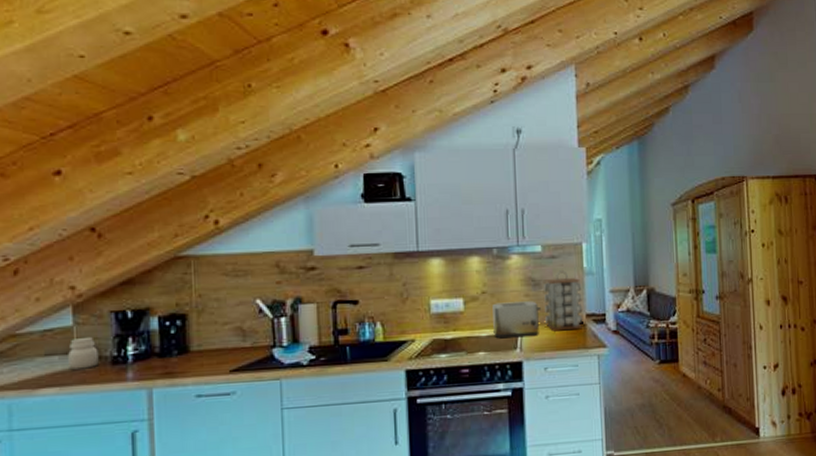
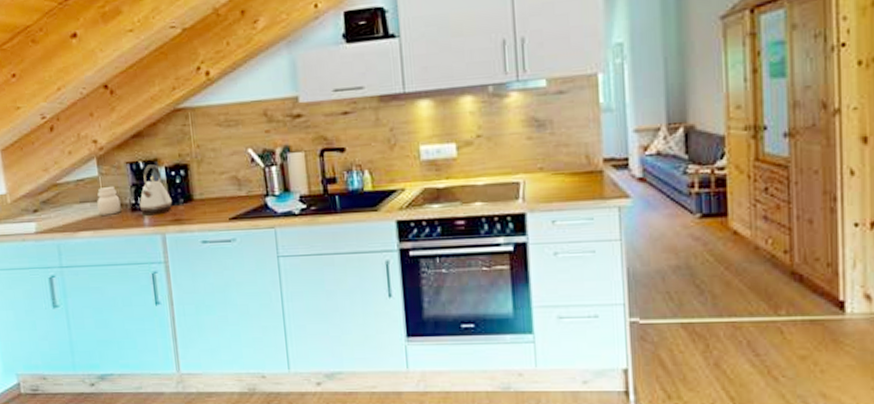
kettle: none [122,314,165,369] -> present [139,164,173,216]
toaster: present [492,301,541,339] -> none [489,144,547,188]
spice rack: present [544,270,583,331] -> none [550,108,600,179]

